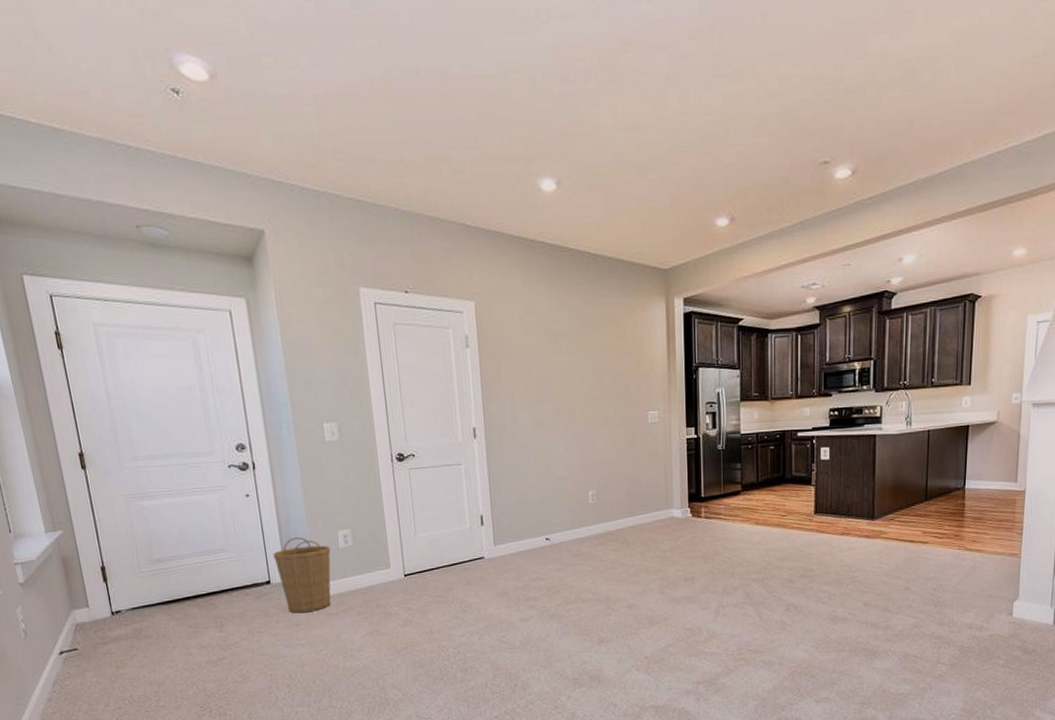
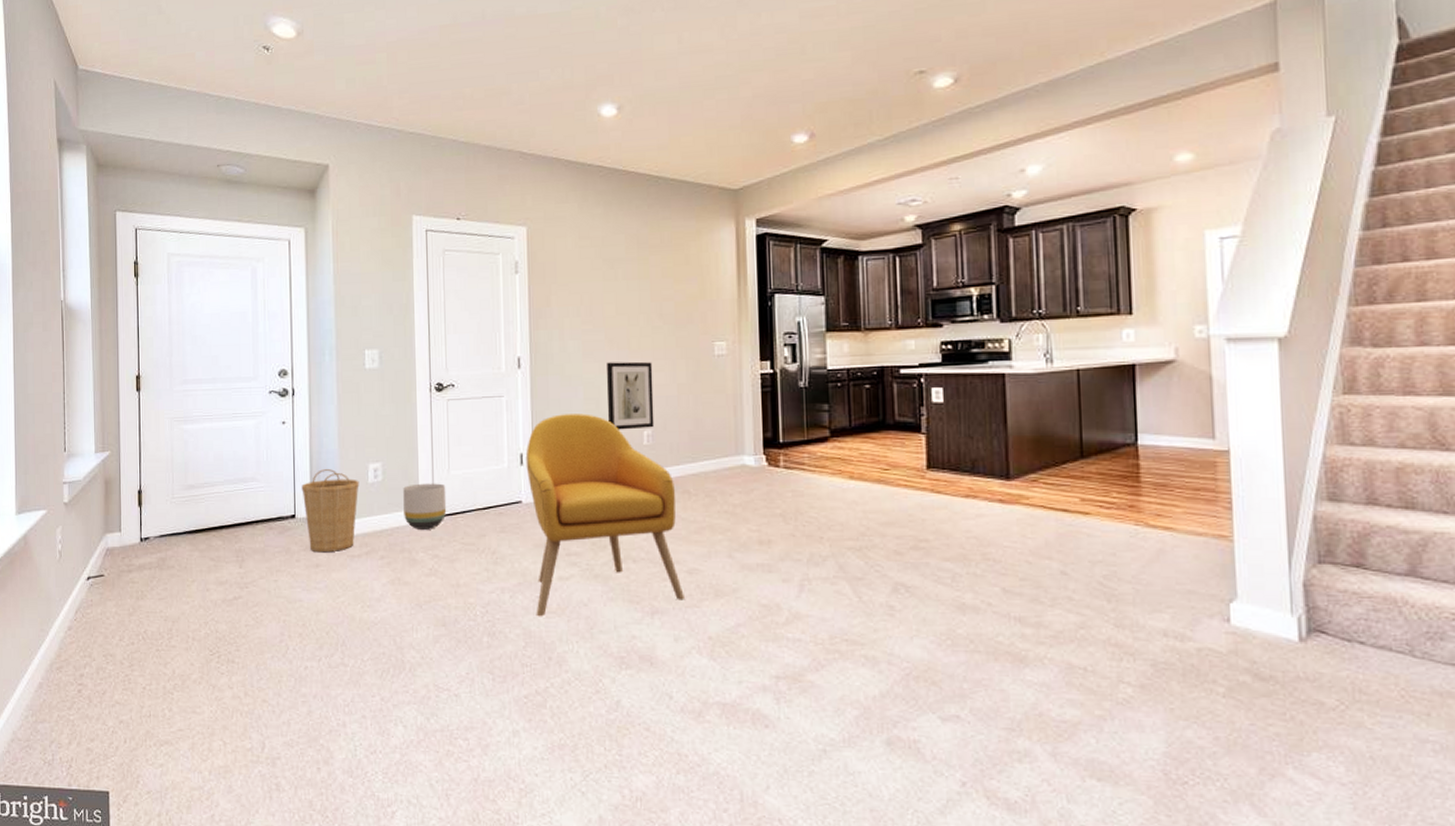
planter: none [373,545,416,587] -> present [403,483,447,529]
armchair: none [485,478,625,653] -> present [525,414,684,617]
wall art: none [554,430,598,491] -> present [606,361,655,430]

